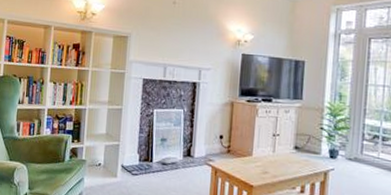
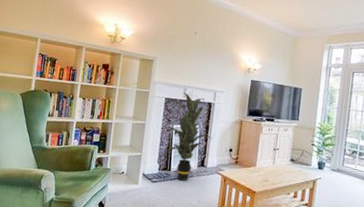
indoor plant: none [142,71,200,174] -> present [163,92,214,181]

